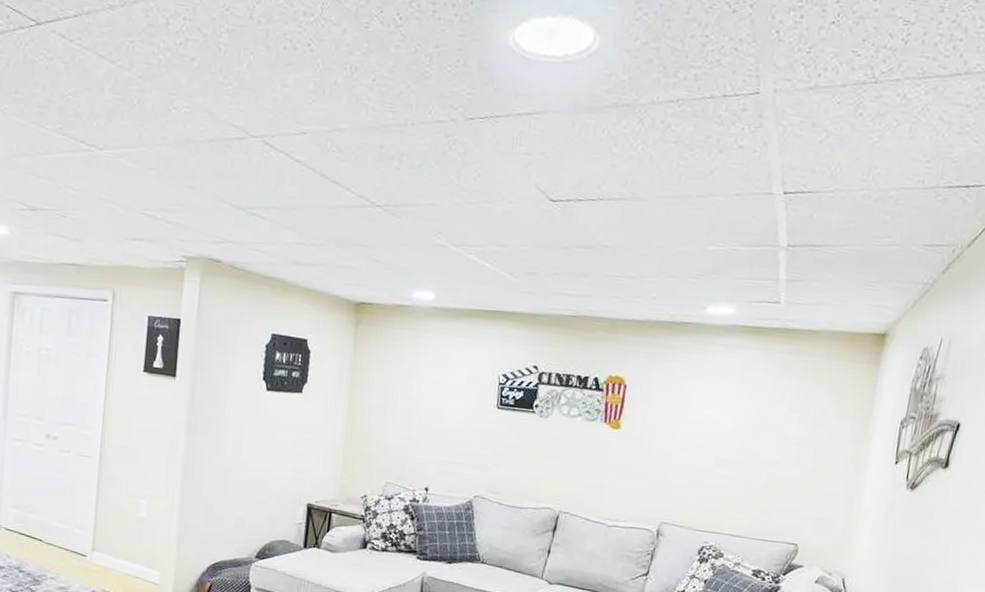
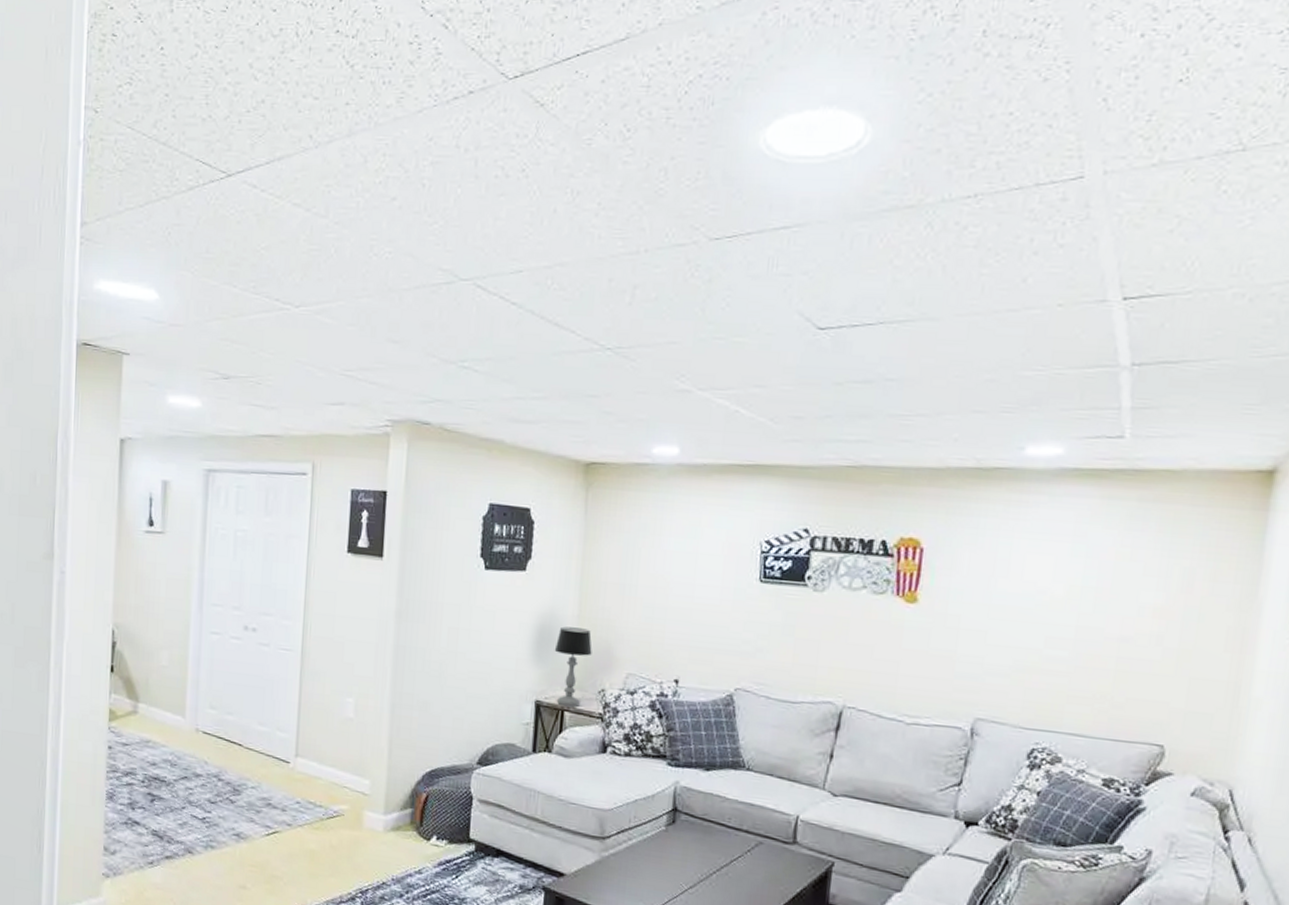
table lamp: none [324,441,357,510] -> present [554,626,592,708]

